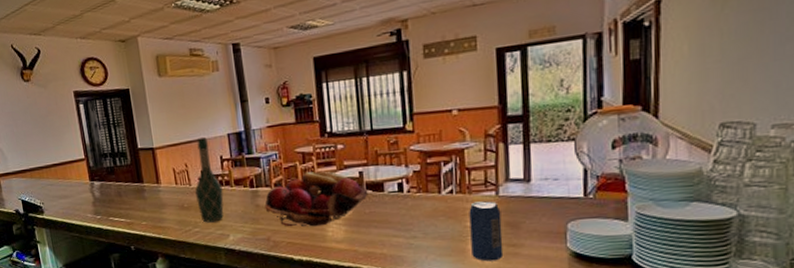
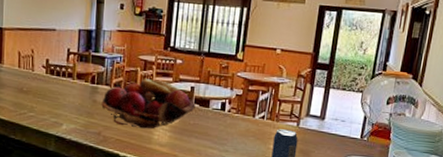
wine bottle: present [195,137,224,223] -> none [37,28,64,110]

